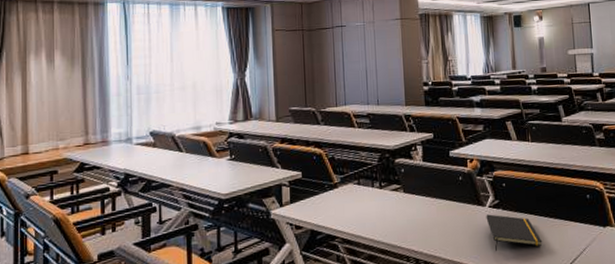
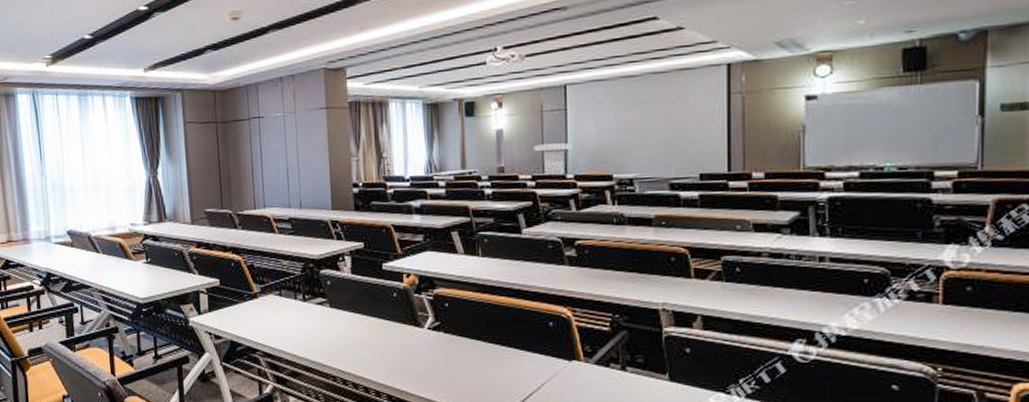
notepad: present [486,214,543,251] -> none [424,337,491,378]

